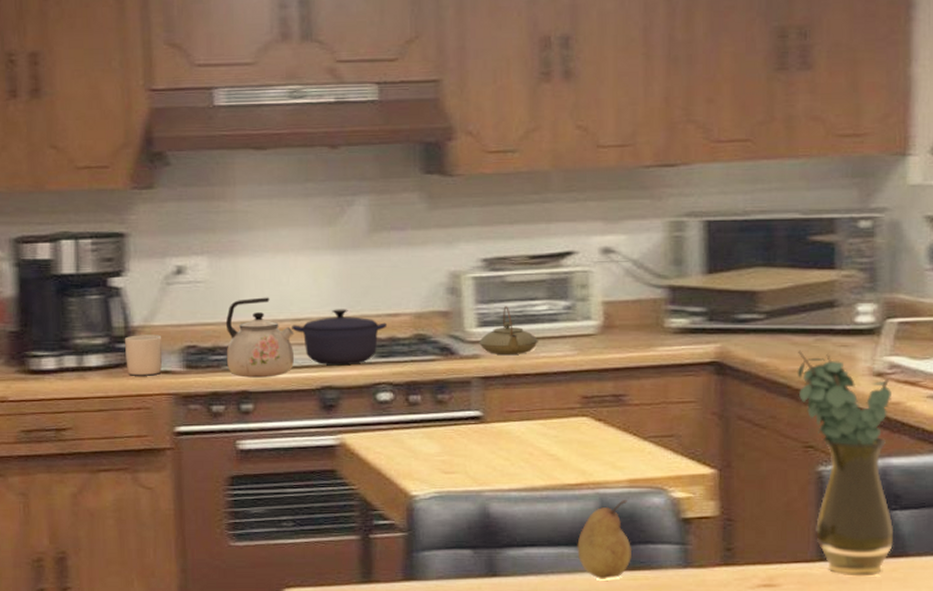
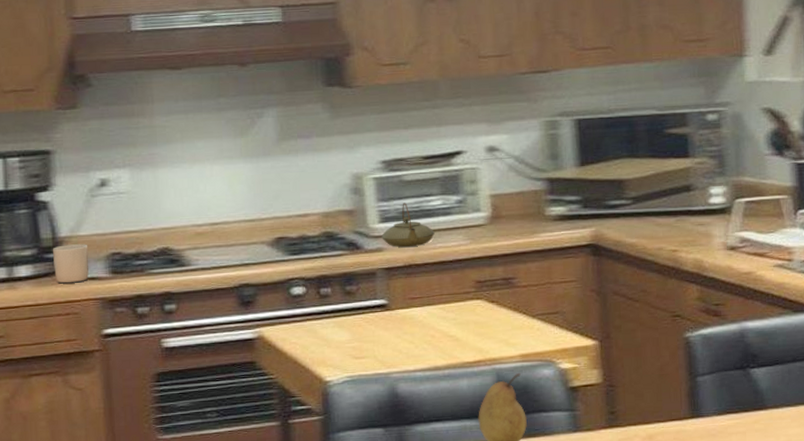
kettle: present [225,297,295,378] -> none [147,204,214,280]
cooking pot: present [292,309,387,365] -> none [210,212,297,264]
vase: present [797,349,894,577] -> none [662,230,754,430]

